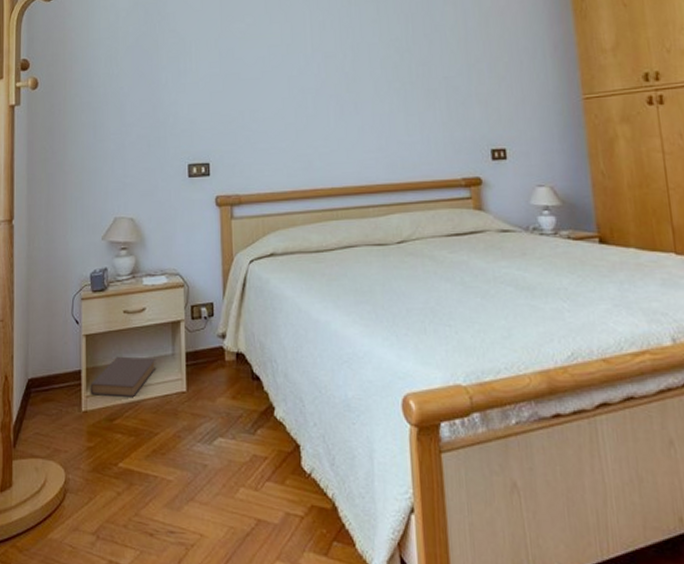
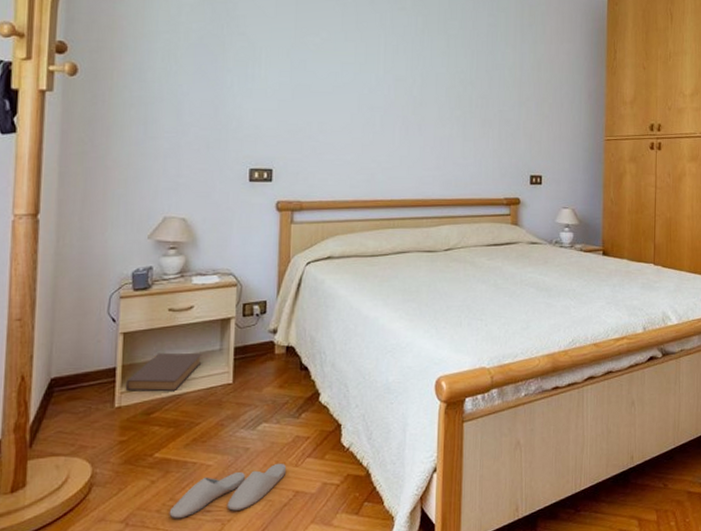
slippers: none [135,484,247,538] -> present [169,463,287,519]

